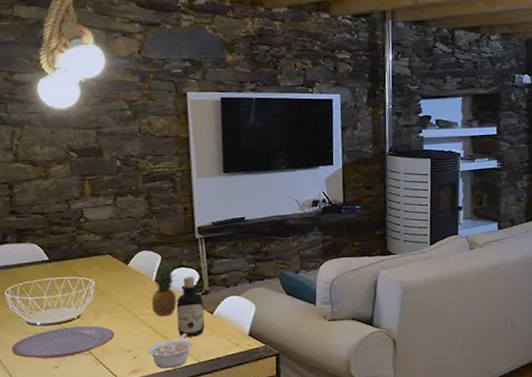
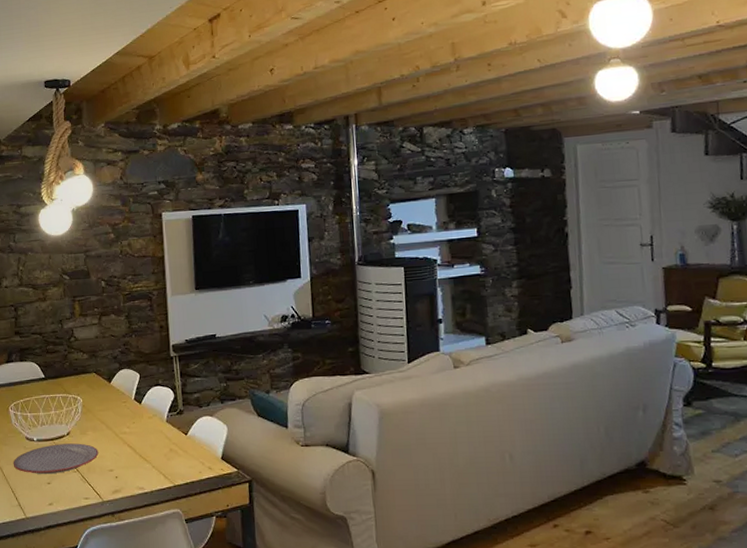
legume: present [148,333,193,369] -> none [128,454,169,490]
fruit: present [151,262,177,316] -> none [131,380,154,435]
bottle: present [176,277,205,337] -> none [153,396,180,458]

